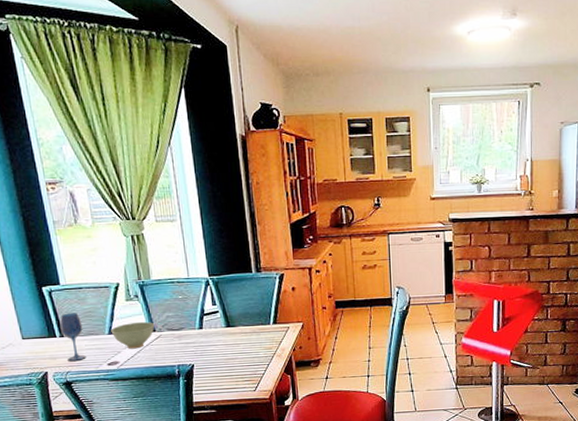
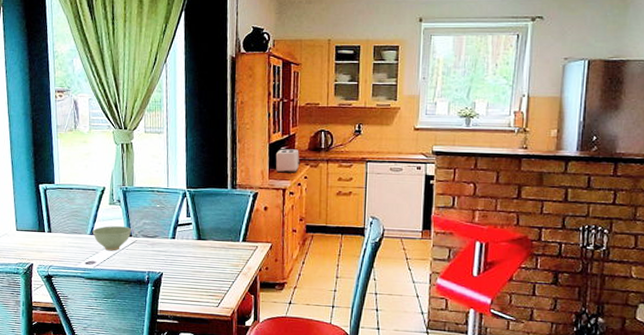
wineglass: present [60,312,86,362] -> none [49,210,69,257]
toaster: none [297,227,324,252] -> present [275,149,300,173]

